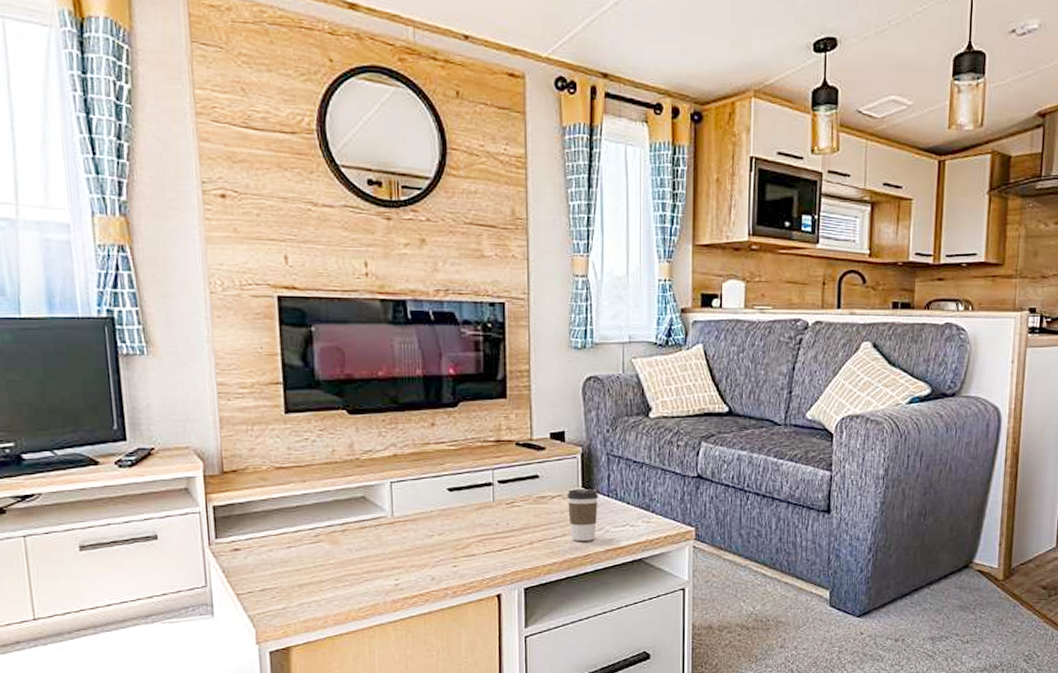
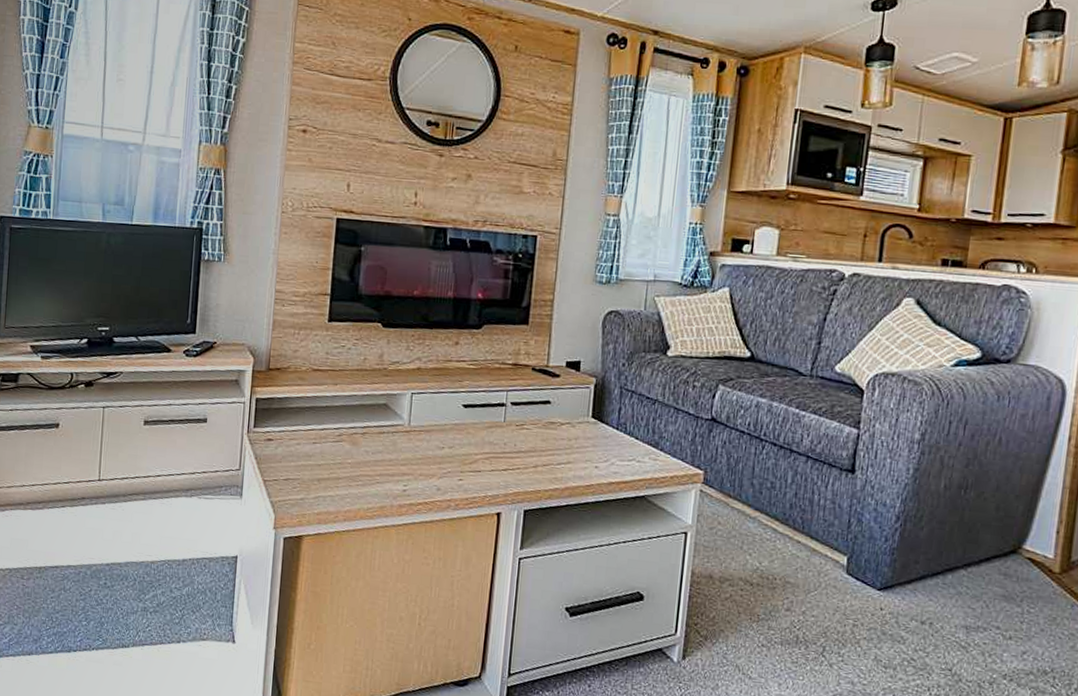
coffee cup: present [567,489,598,541] -> none [575,418,608,472]

